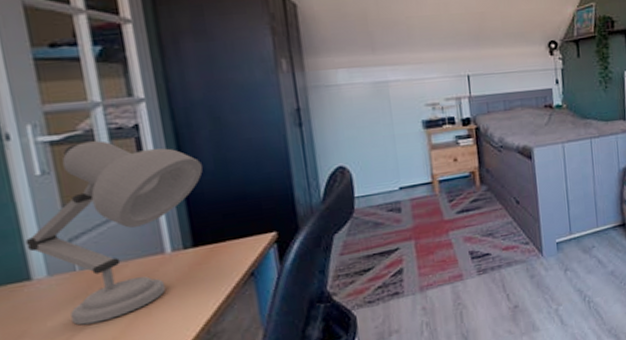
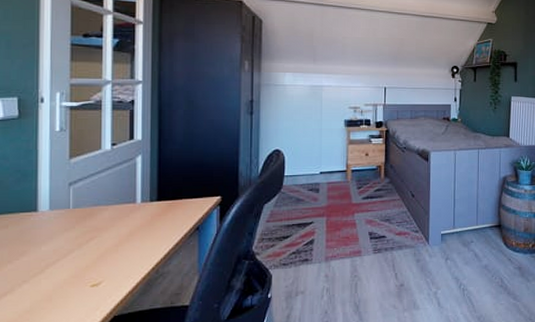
desk lamp: present [25,140,203,326] -> none [39,110,174,253]

